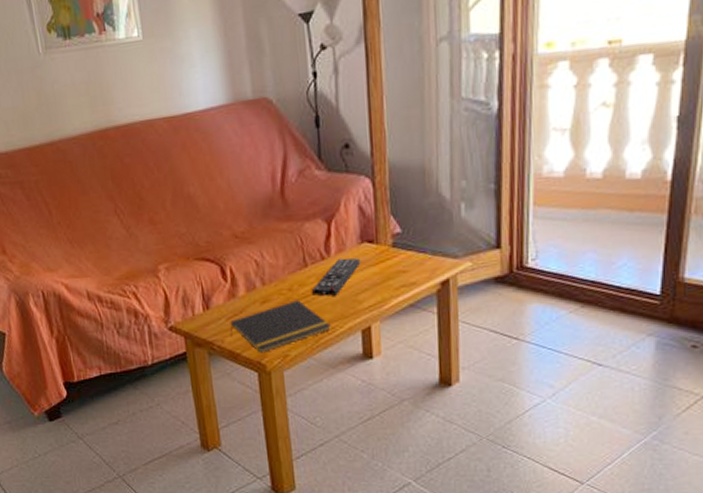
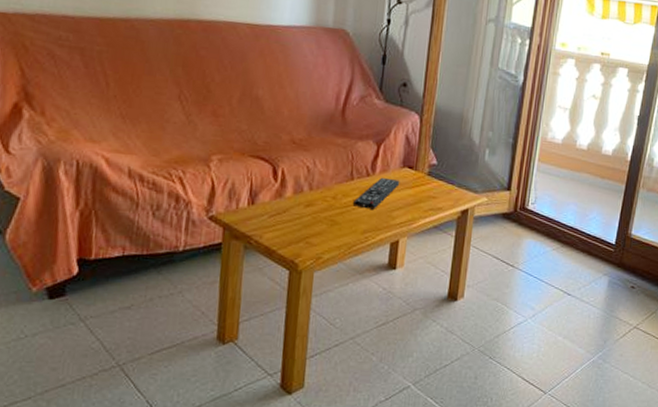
notepad: present [230,300,331,353] -> none [269,208,365,253]

